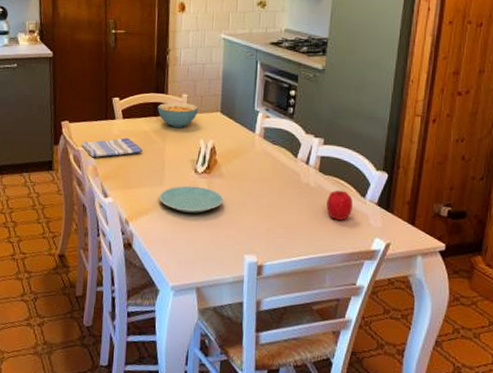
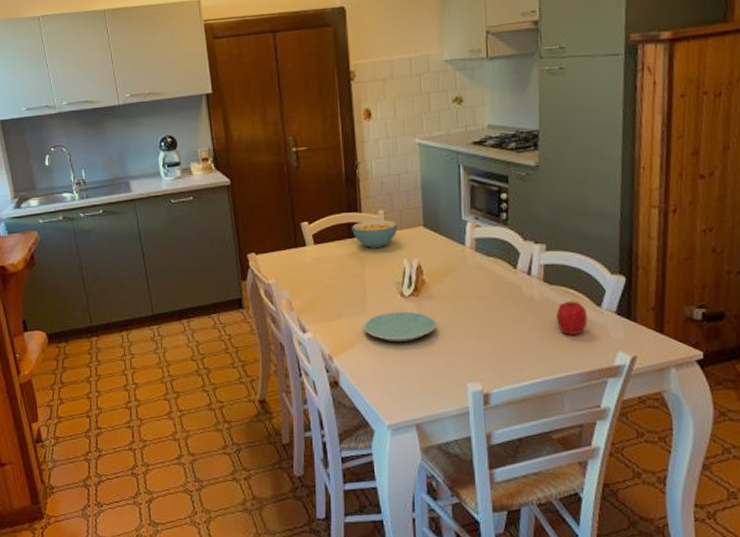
dish towel: present [80,137,143,157] -> none [270,265,340,290]

